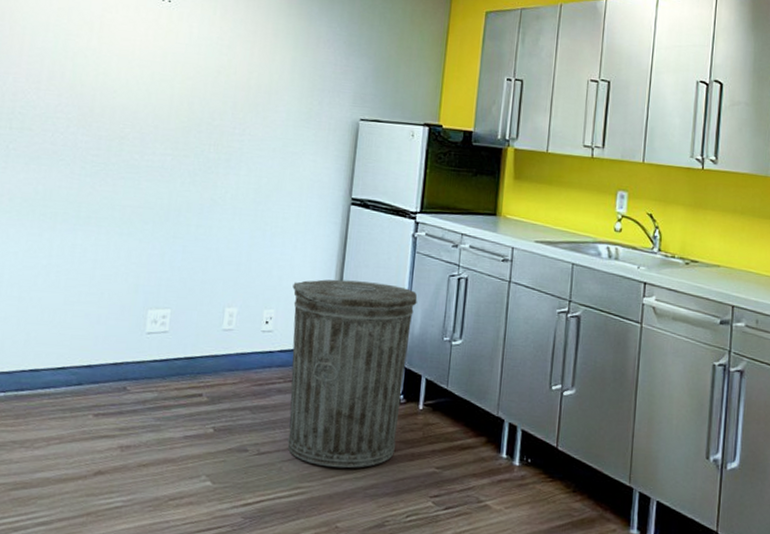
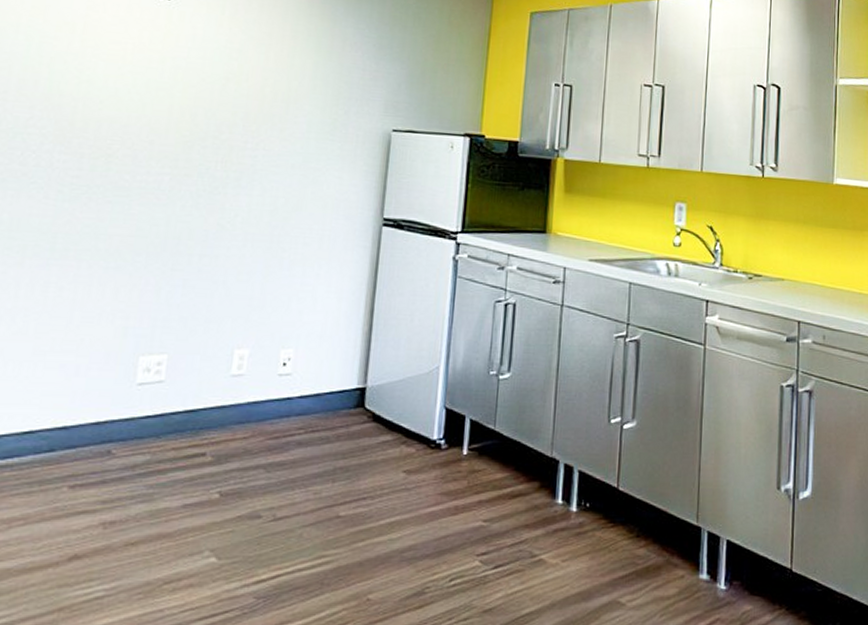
trash can: present [287,279,418,468] -> none [309,311,460,530]

